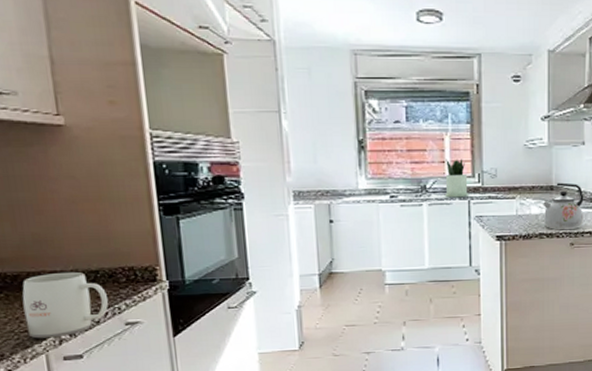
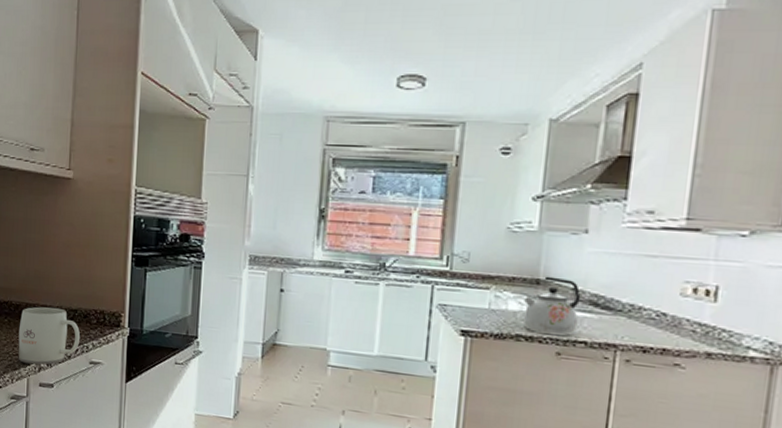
planter: present [444,159,470,198] -> none [404,236,435,282]

